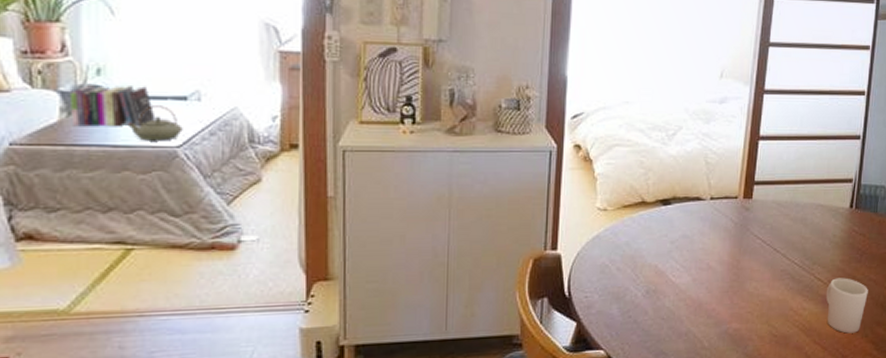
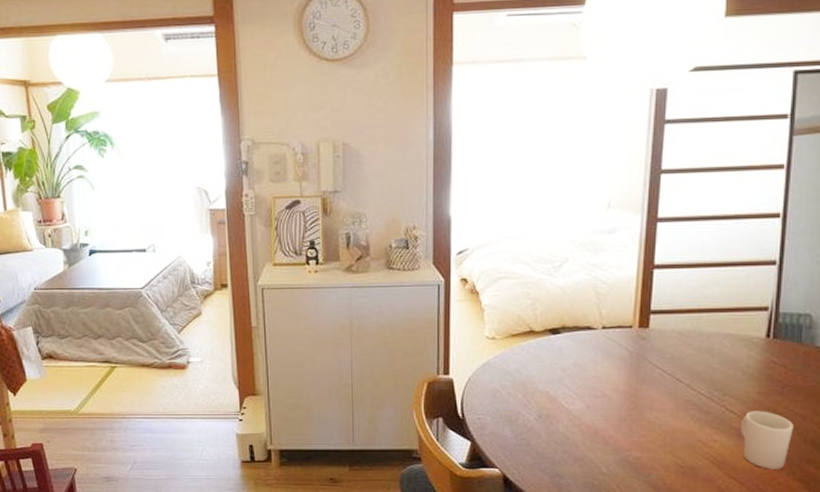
books: present [69,85,156,127] -> none [69,242,126,275]
teapot: present [127,105,183,141] -> none [107,257,144,284]

